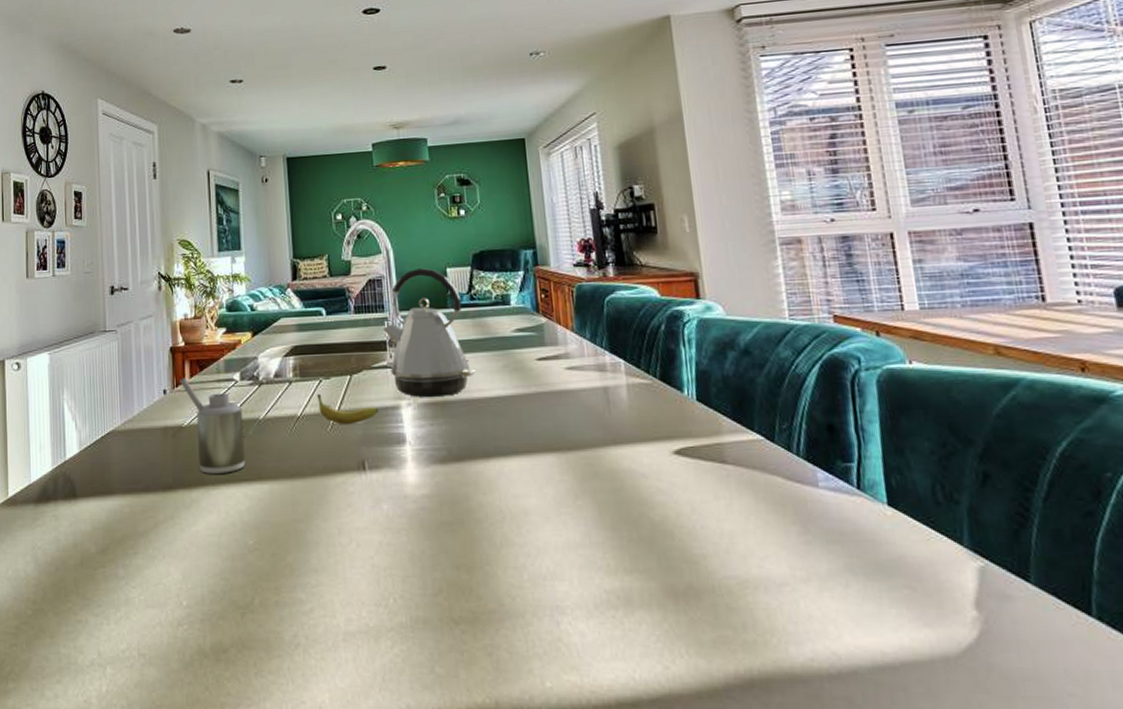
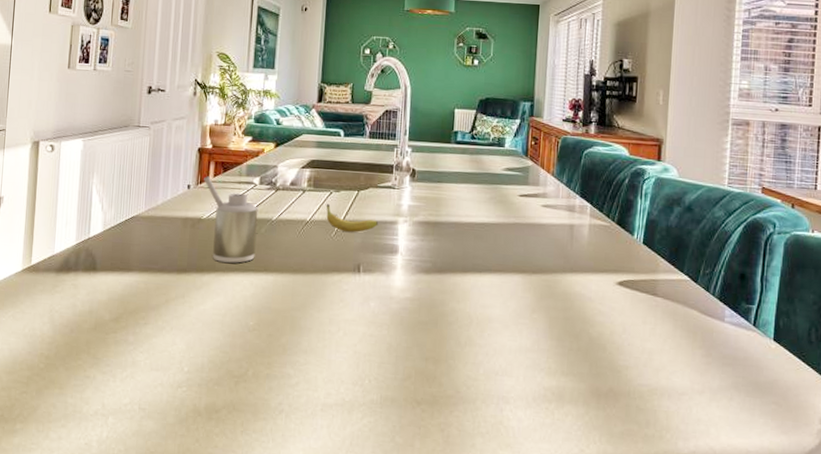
kettle: present [383,268,474,397] -> none [392,106,465,218]

